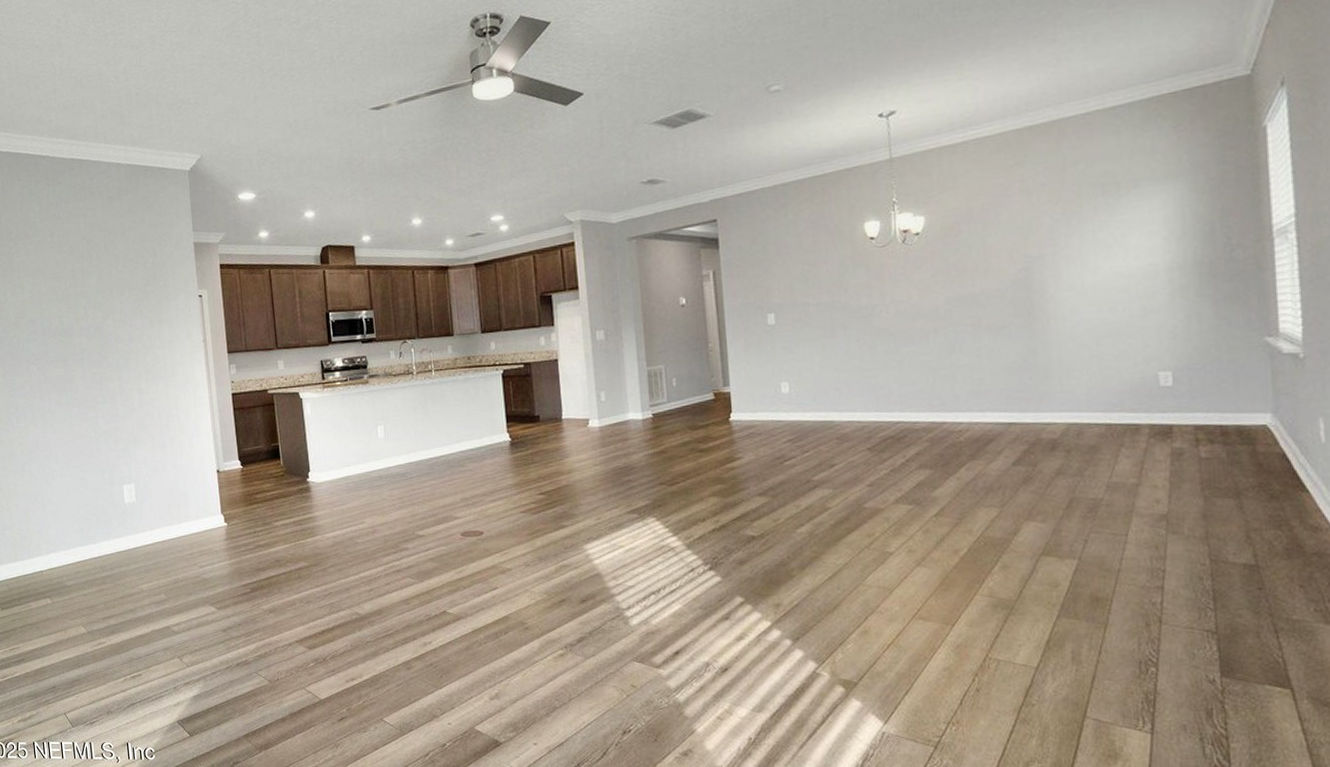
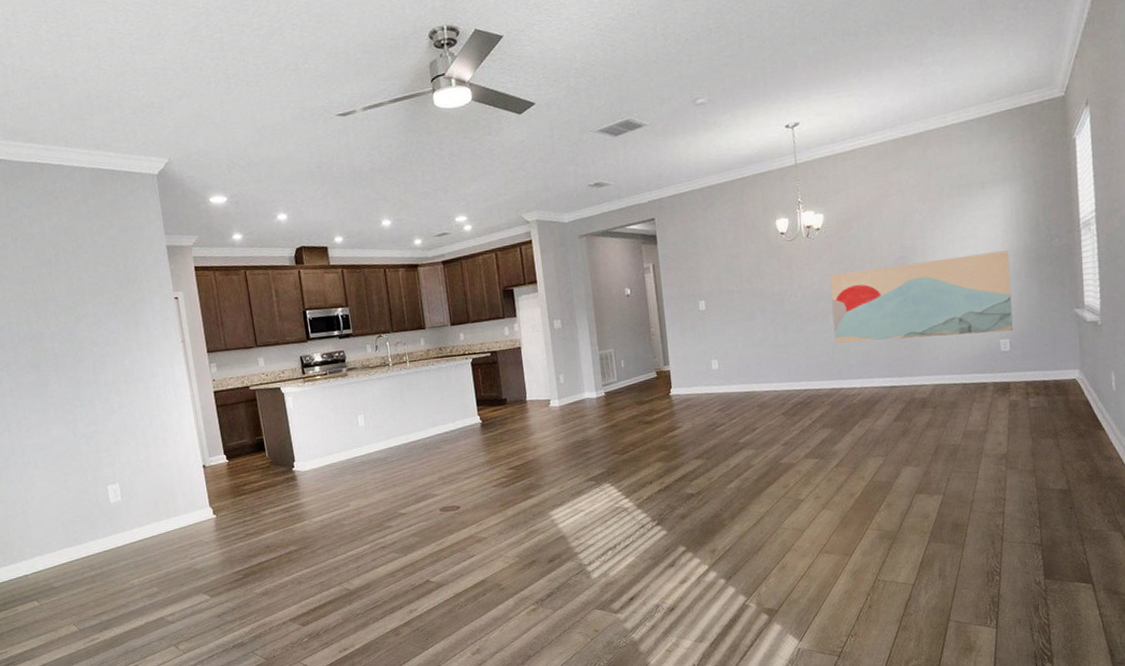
wall art: none [931,263,1177,369] -> present [830,250,1013,344]

